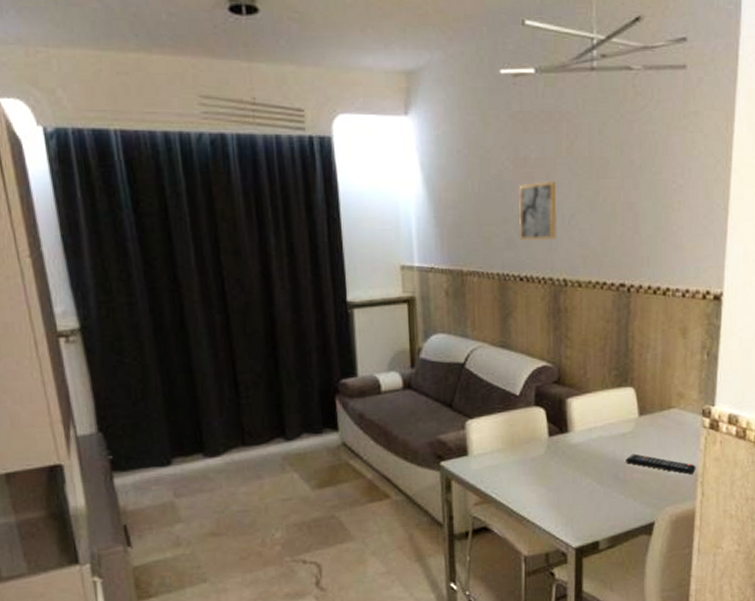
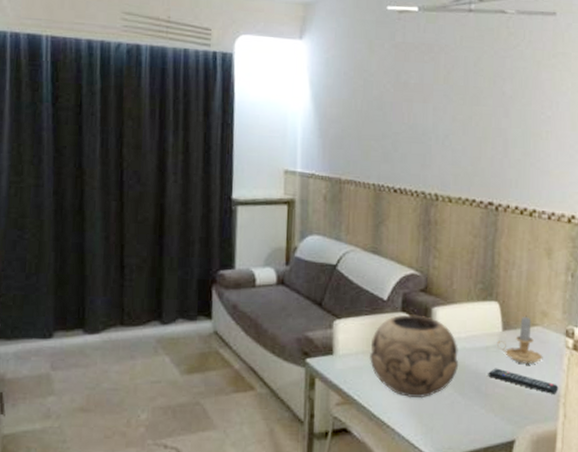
decorative bowl: none [504,407,596,492] -> present [369,314,459,399]
wall art: present [519,180,557,241] -> none [396,104,433,158]
candle: none [634,399,680,447] -> present [497,316,543,364]

